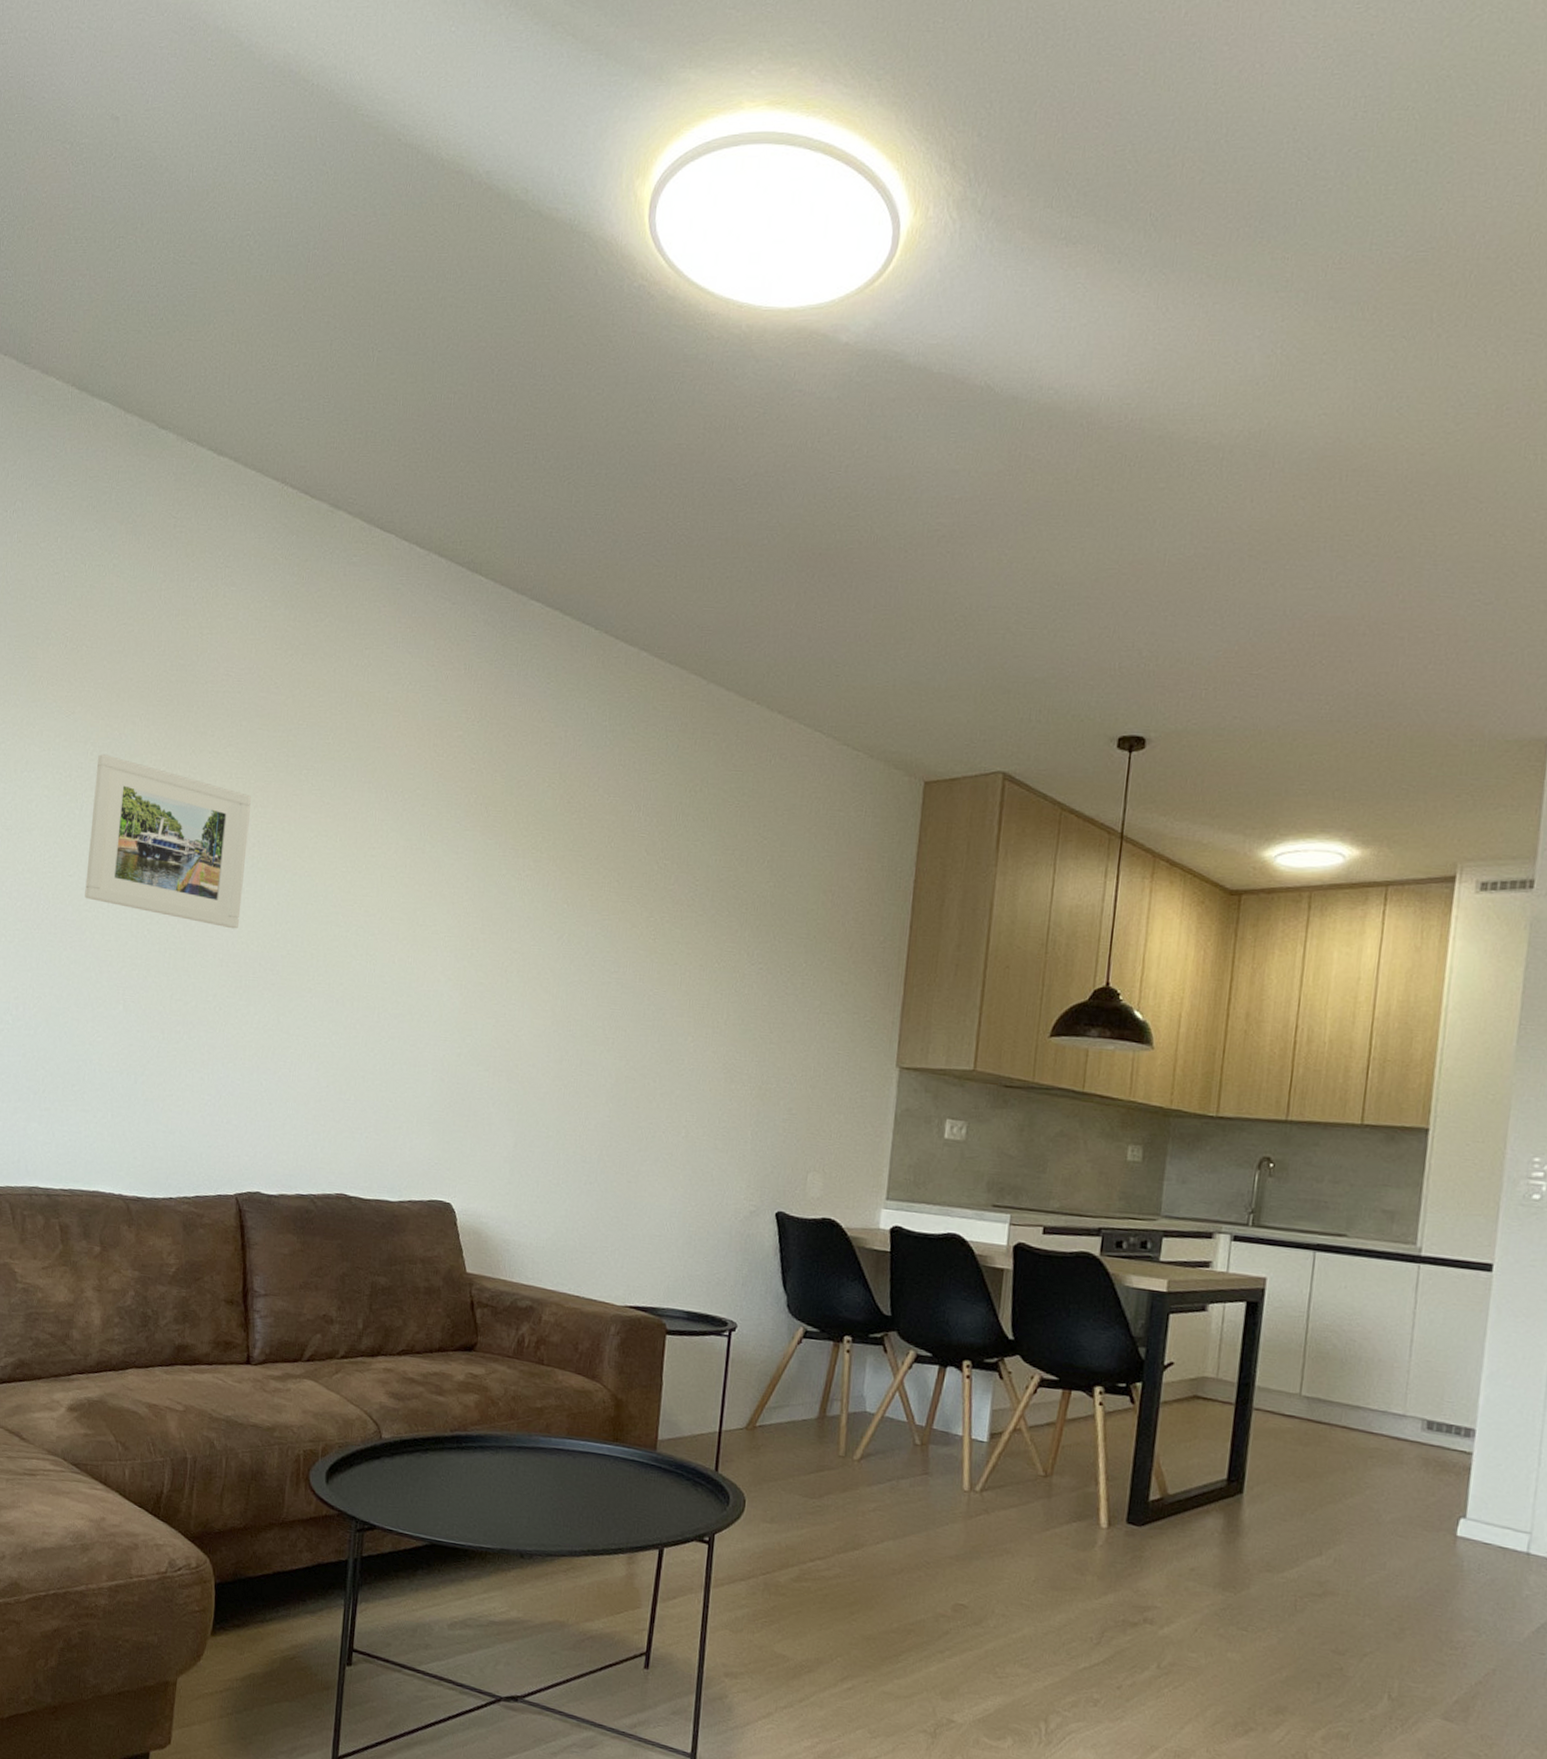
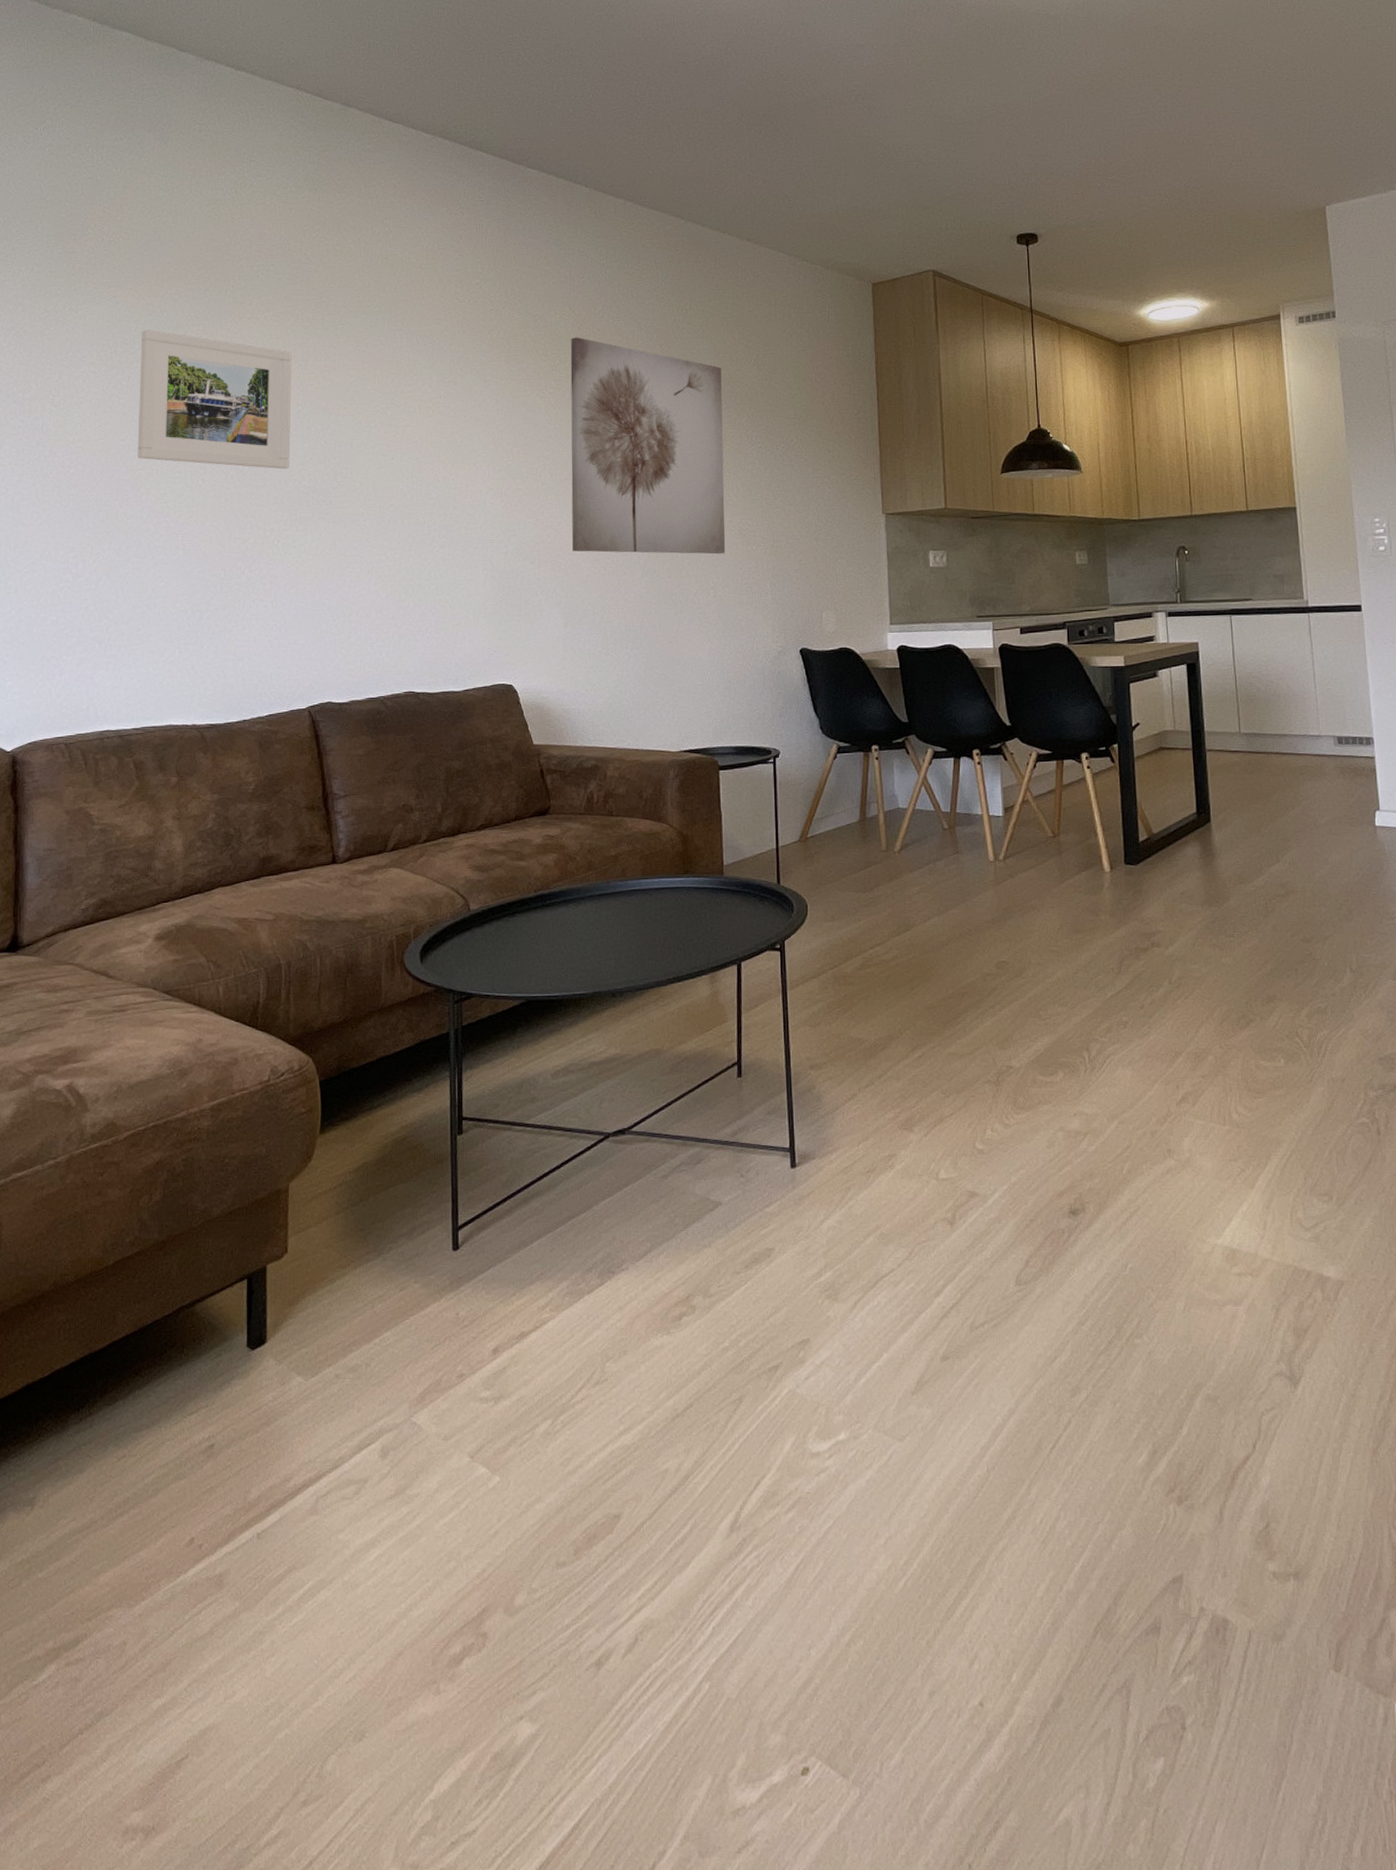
wall art: none [532,811,727,1089] -> present [570,337,726,554]

